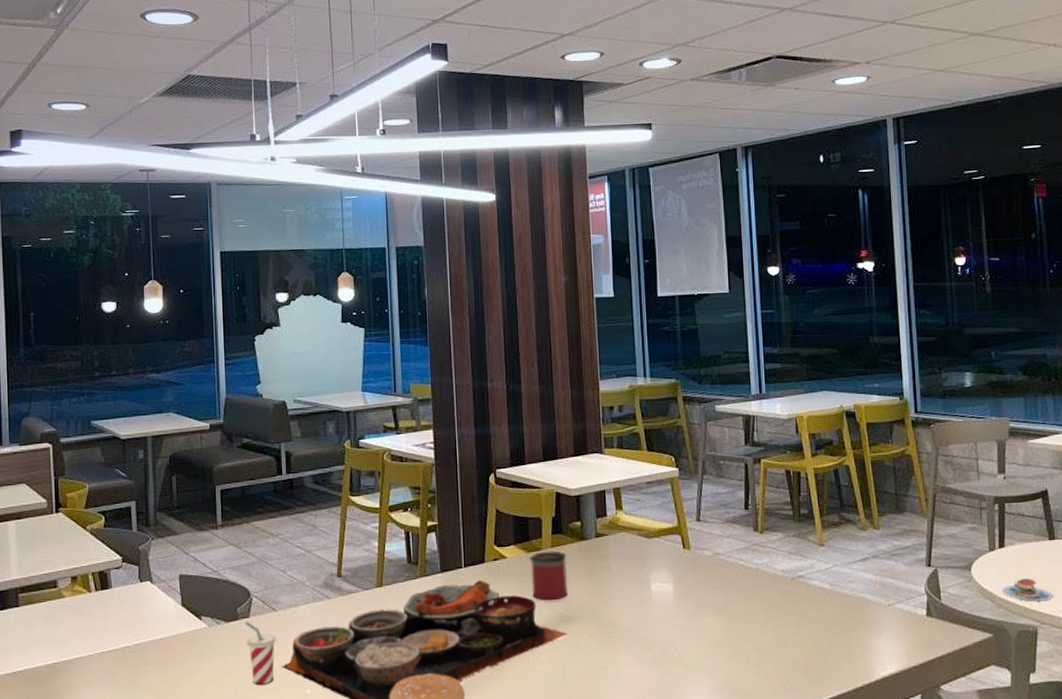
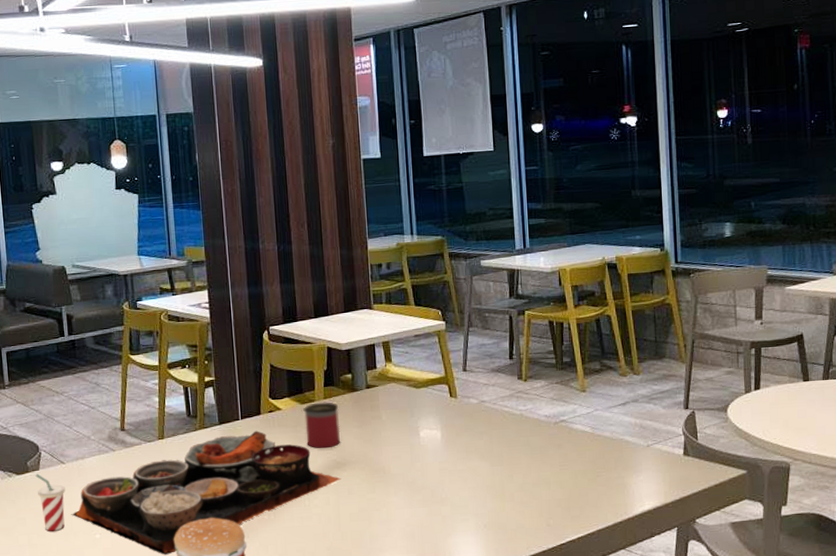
hamburger: present [1002,578,1054,602] -> none [756,417,806,440]

